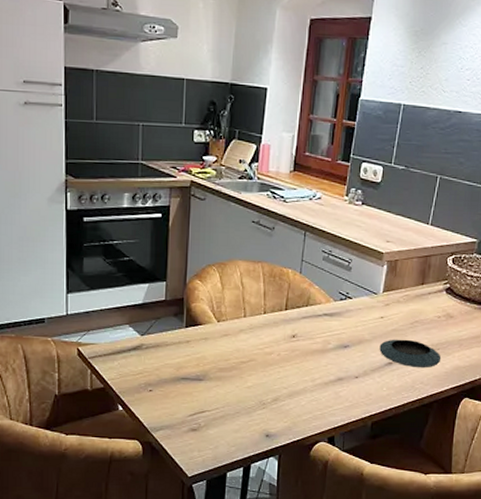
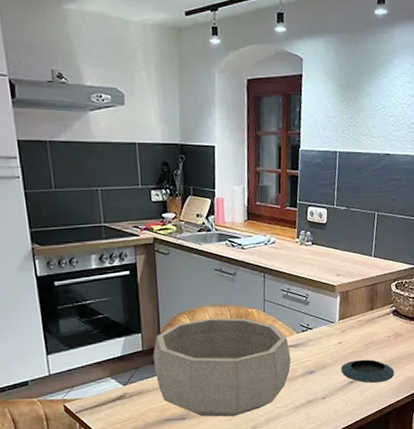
decorative bowl: none [175,273,325,385] -> present [153,317,291,417]

